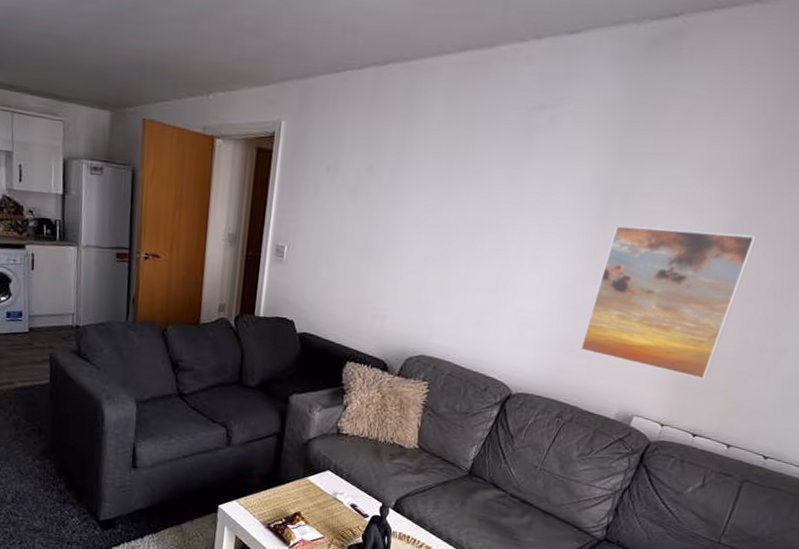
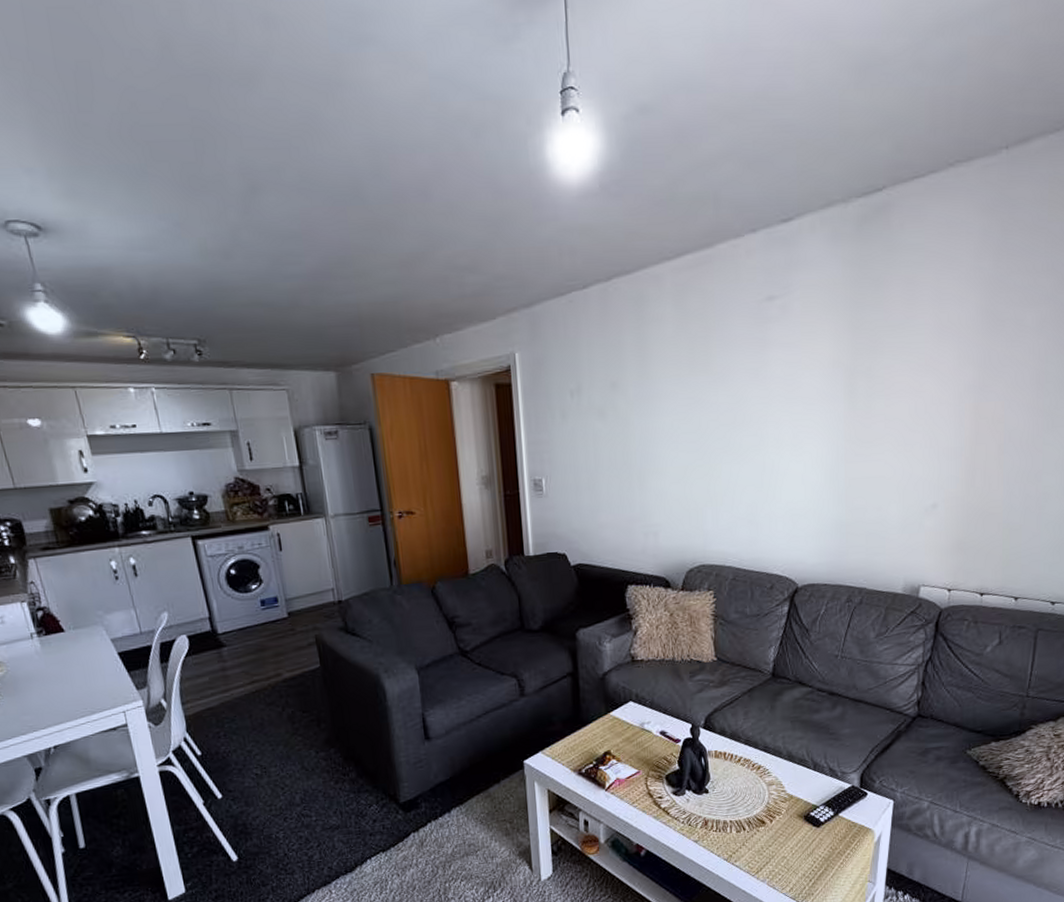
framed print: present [580,225,757,380] -> none [855,389,1000,538]

